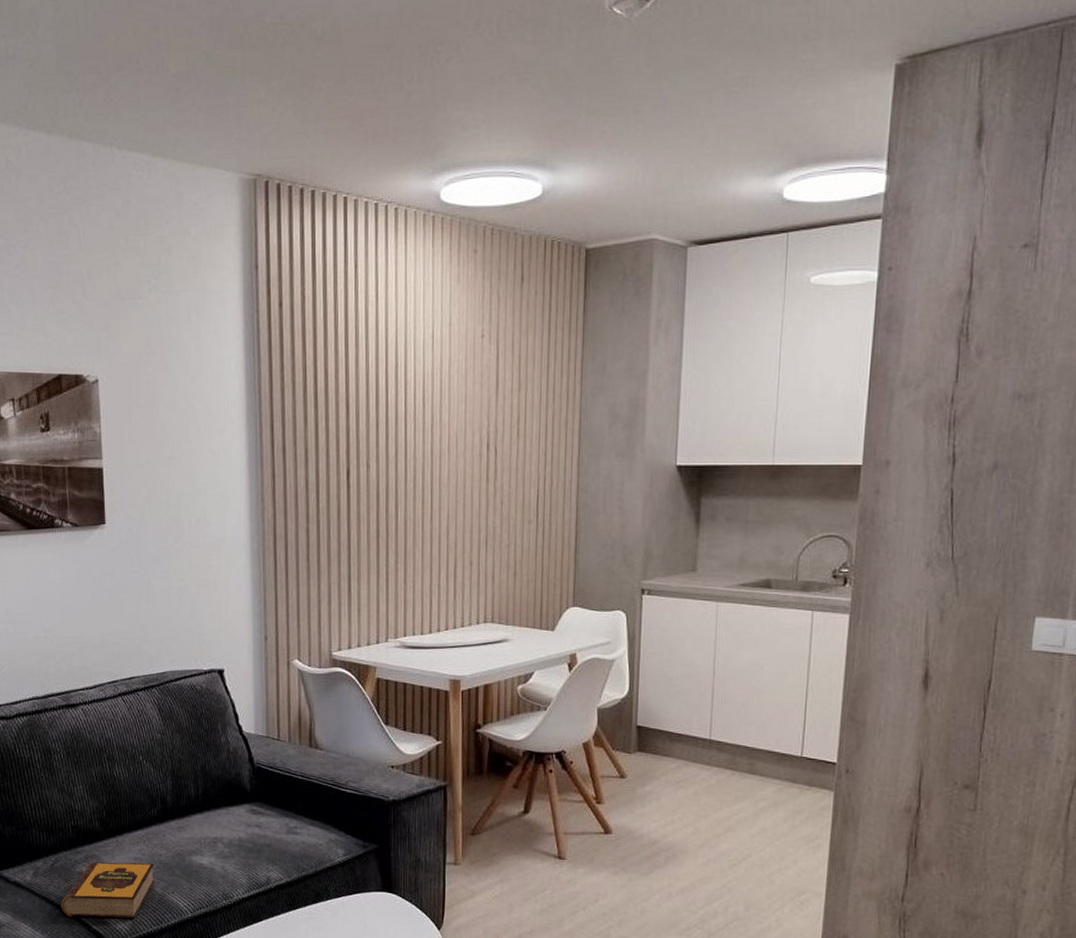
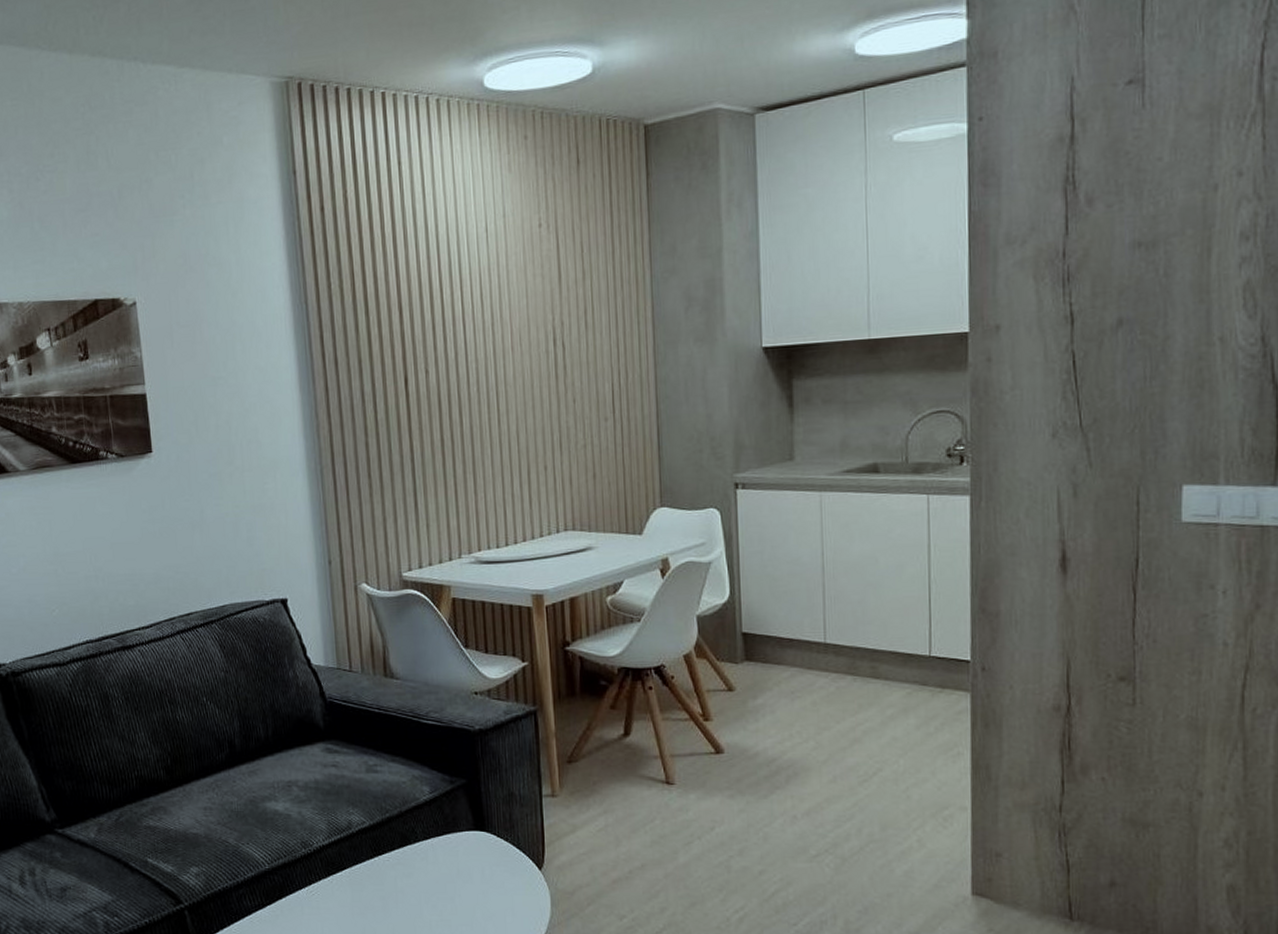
hardback book: present [61,861,155,918] -> none [128,812,227,875]

